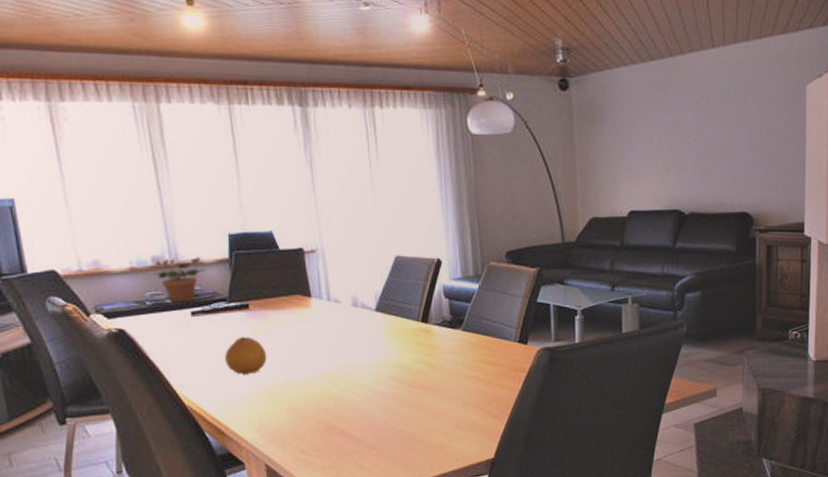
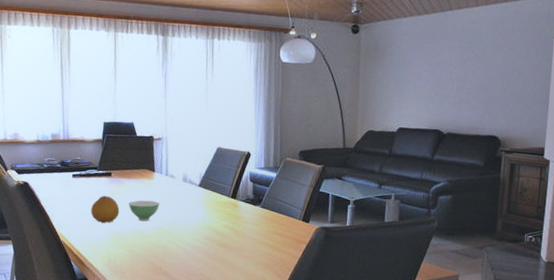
potted plant: present [154,258,205,303] -> none [52,136,86,168]
bowl: none [279,337,323,366] -> present [129,200,160,222]

